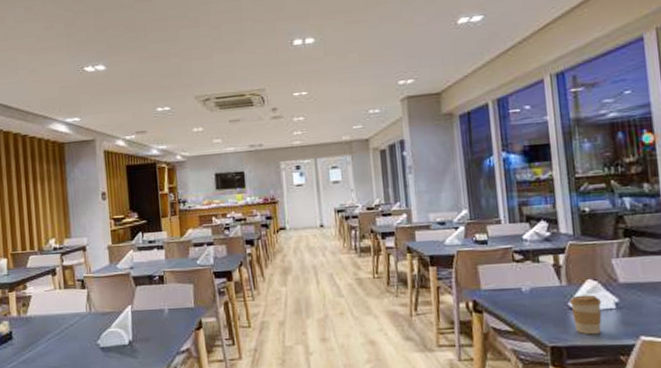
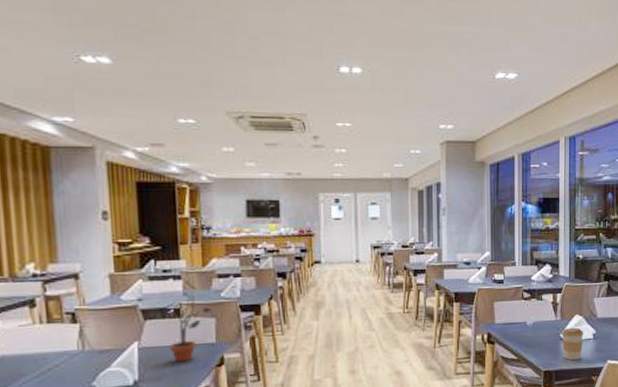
potted plant: none [149,250,190,325] -> present [162,281,212,363]

